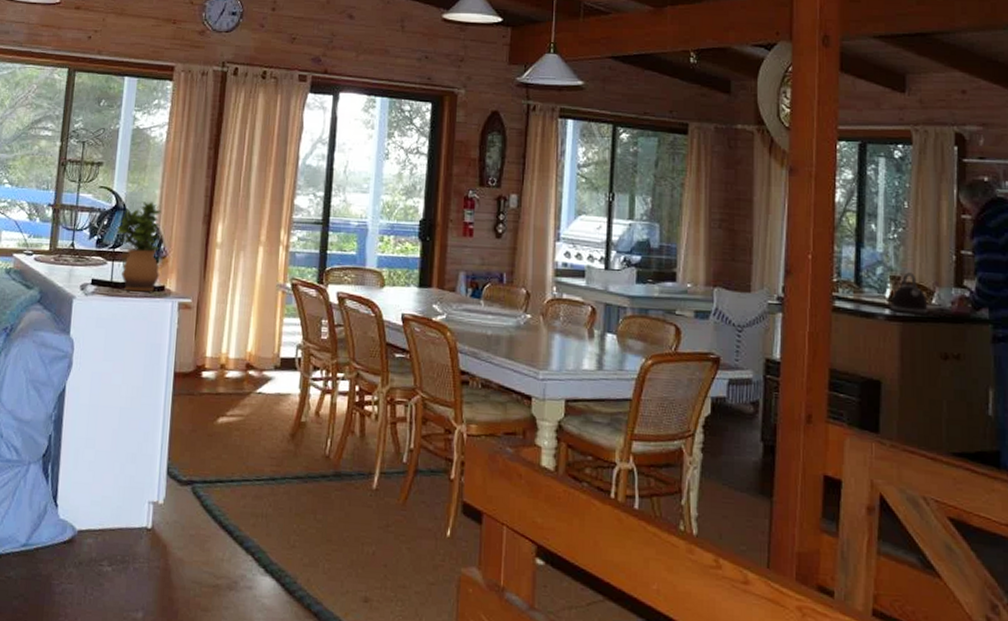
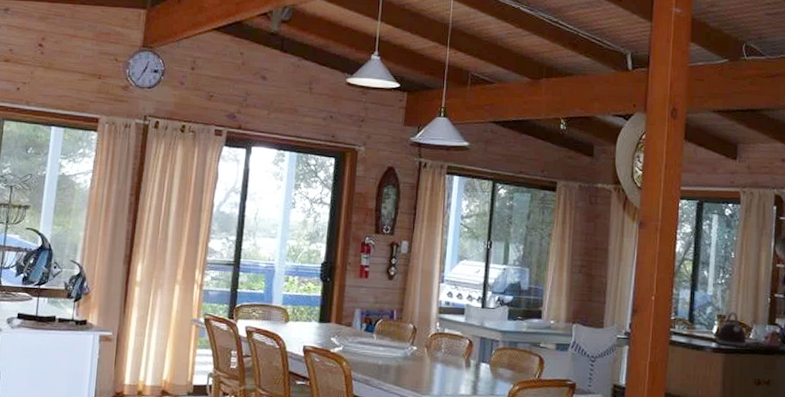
potted plant: present [115,201,162,292] -> none [41,242,85,326]

